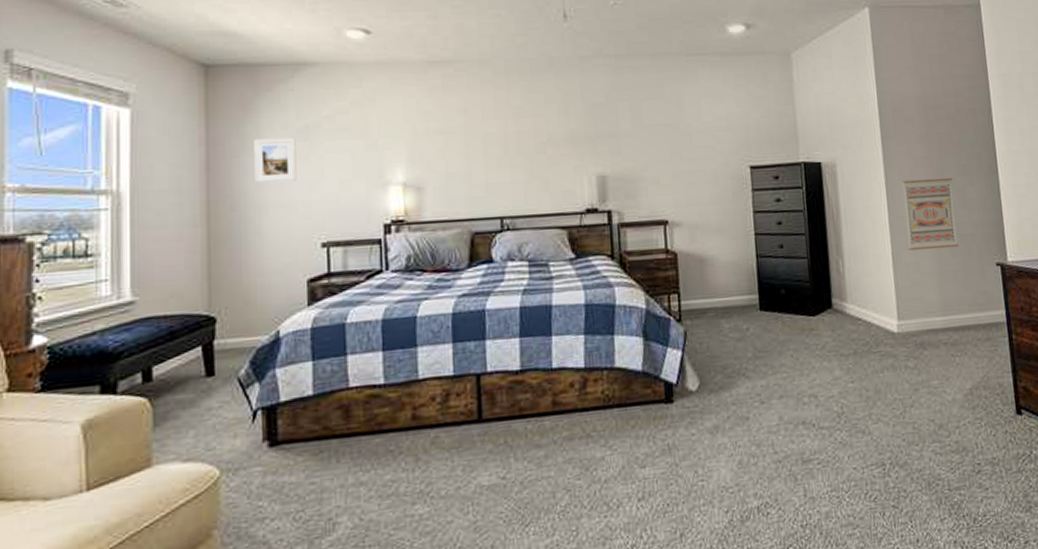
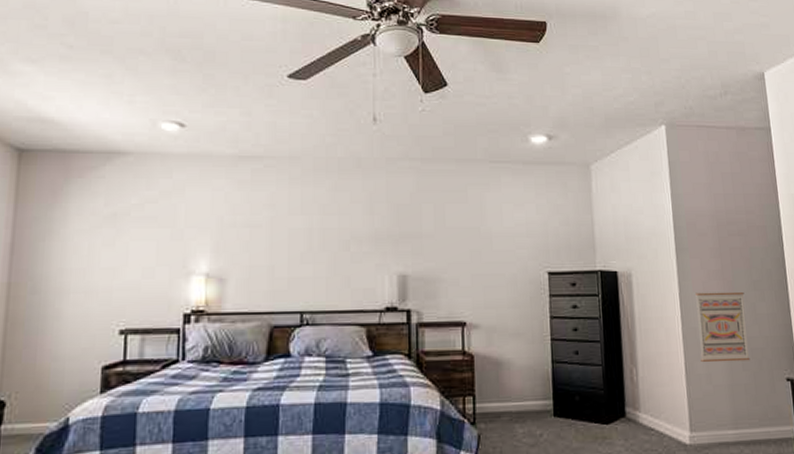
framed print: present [254,138,297,184] -> none [58,224,103,268]

